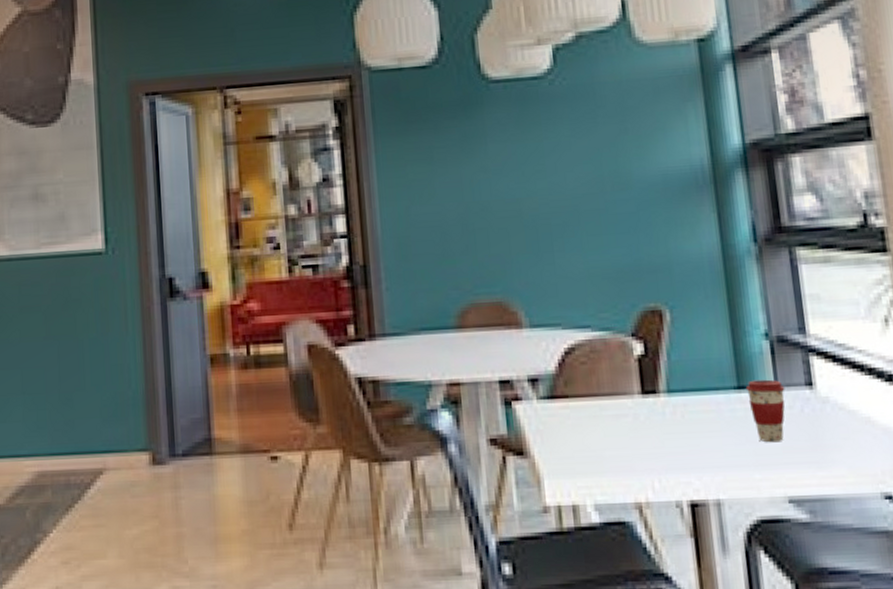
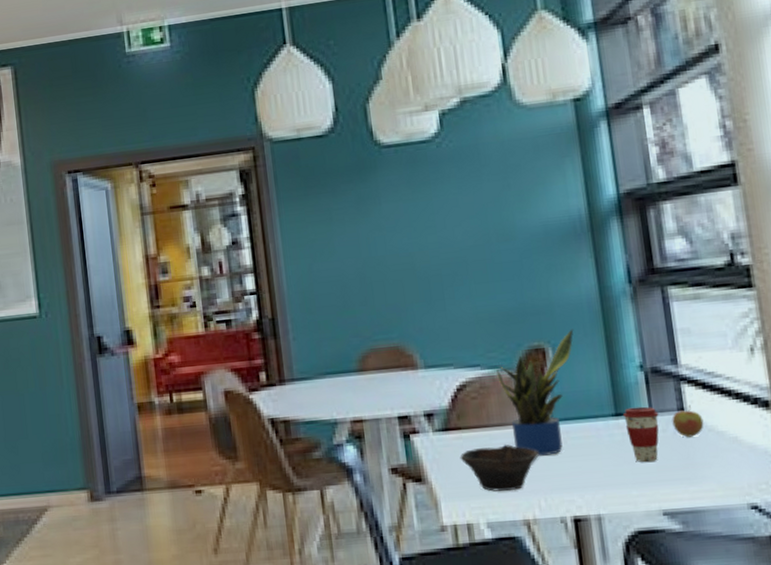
bowl: none [566,417,653,470] -> present [460,444,539,492]
potted plant: none [609,290,694,431] -> present [496,329,574,456]
apple: none [799,379,834,416] -> present [672,405,704,438]

